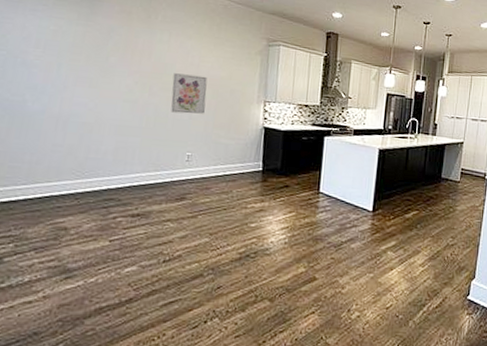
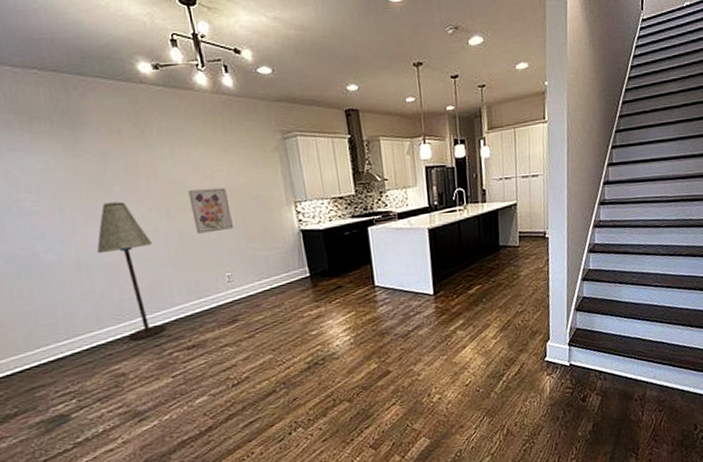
floor lamp: none [78,69,129,199] -> present [96,201,166,341]

